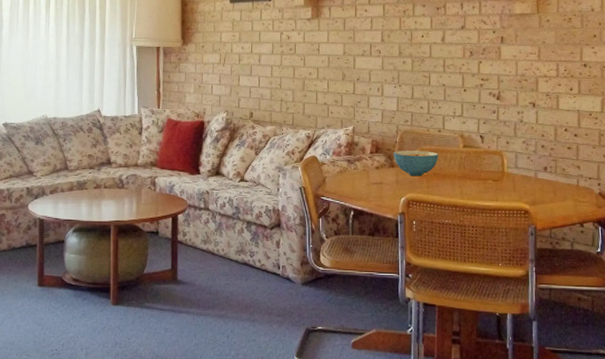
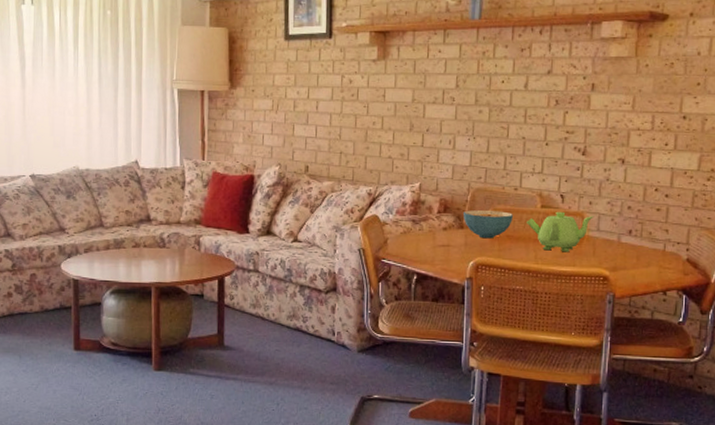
teapot: none [451,150,512,188] -> present [527,211,595,253]

